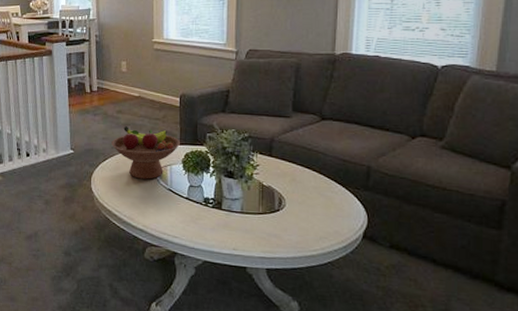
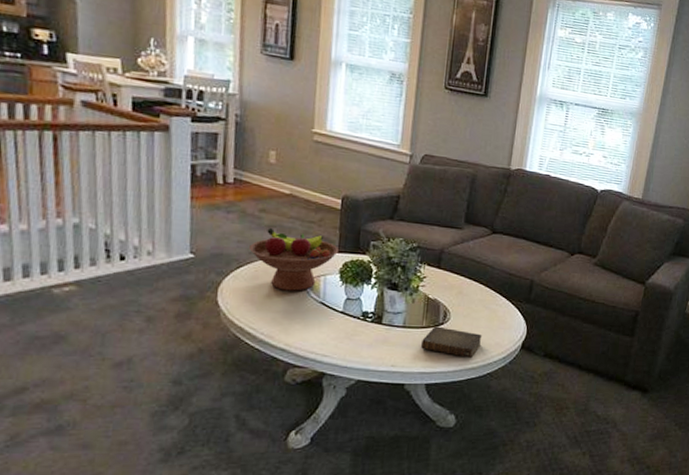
book: none [259,212,320,245] -> present [421,326,483,358]

